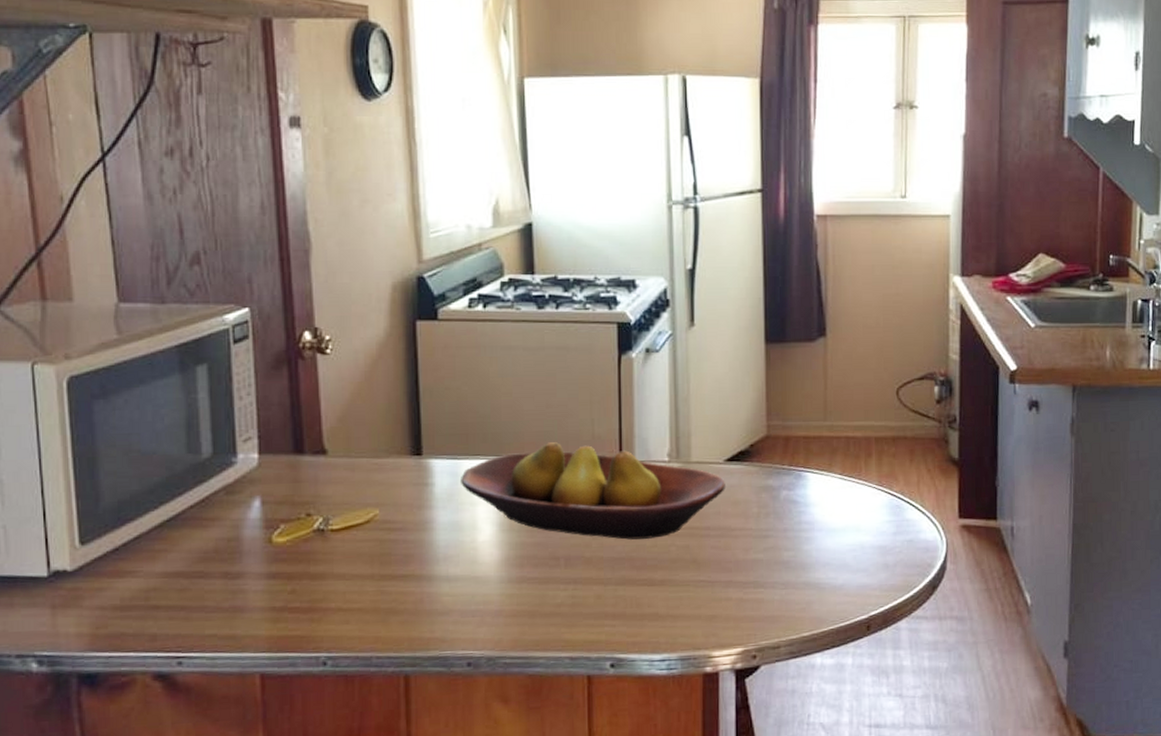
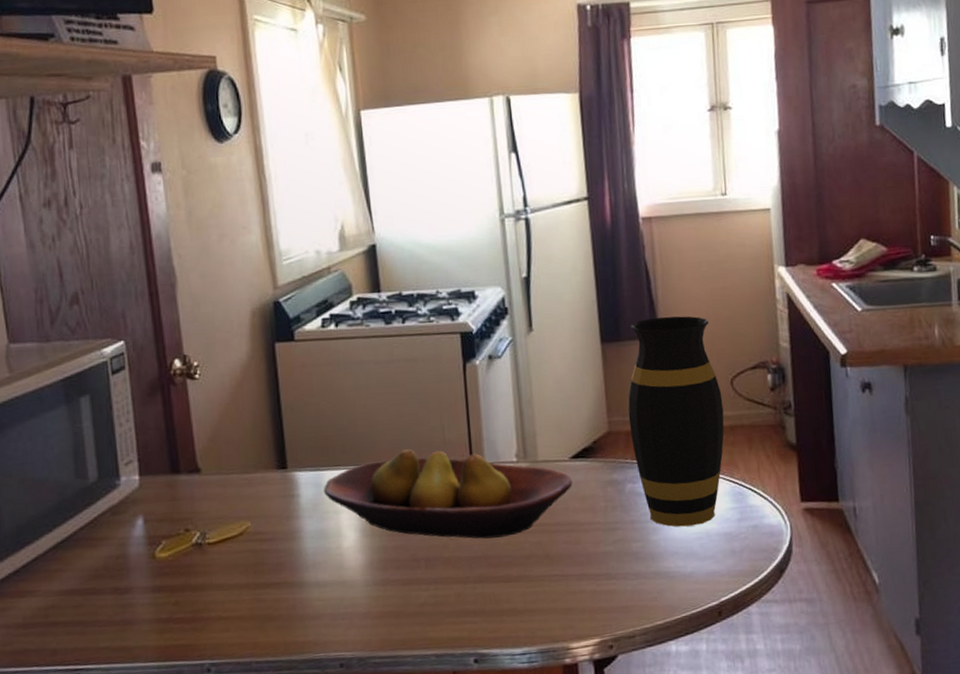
vase: none [788,320,887,538] -> present [628,316,724,527]

